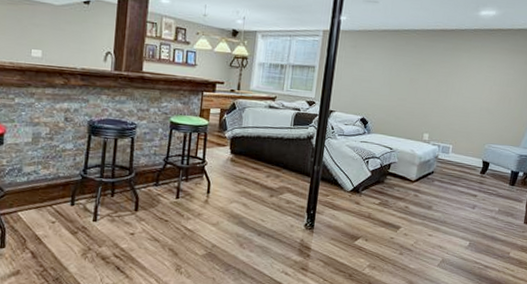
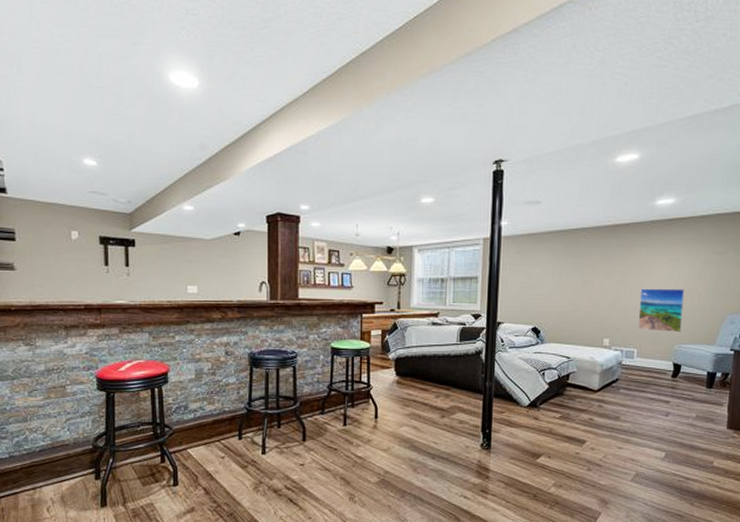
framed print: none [454,90,498,134] -> present [637,288,685,333]

